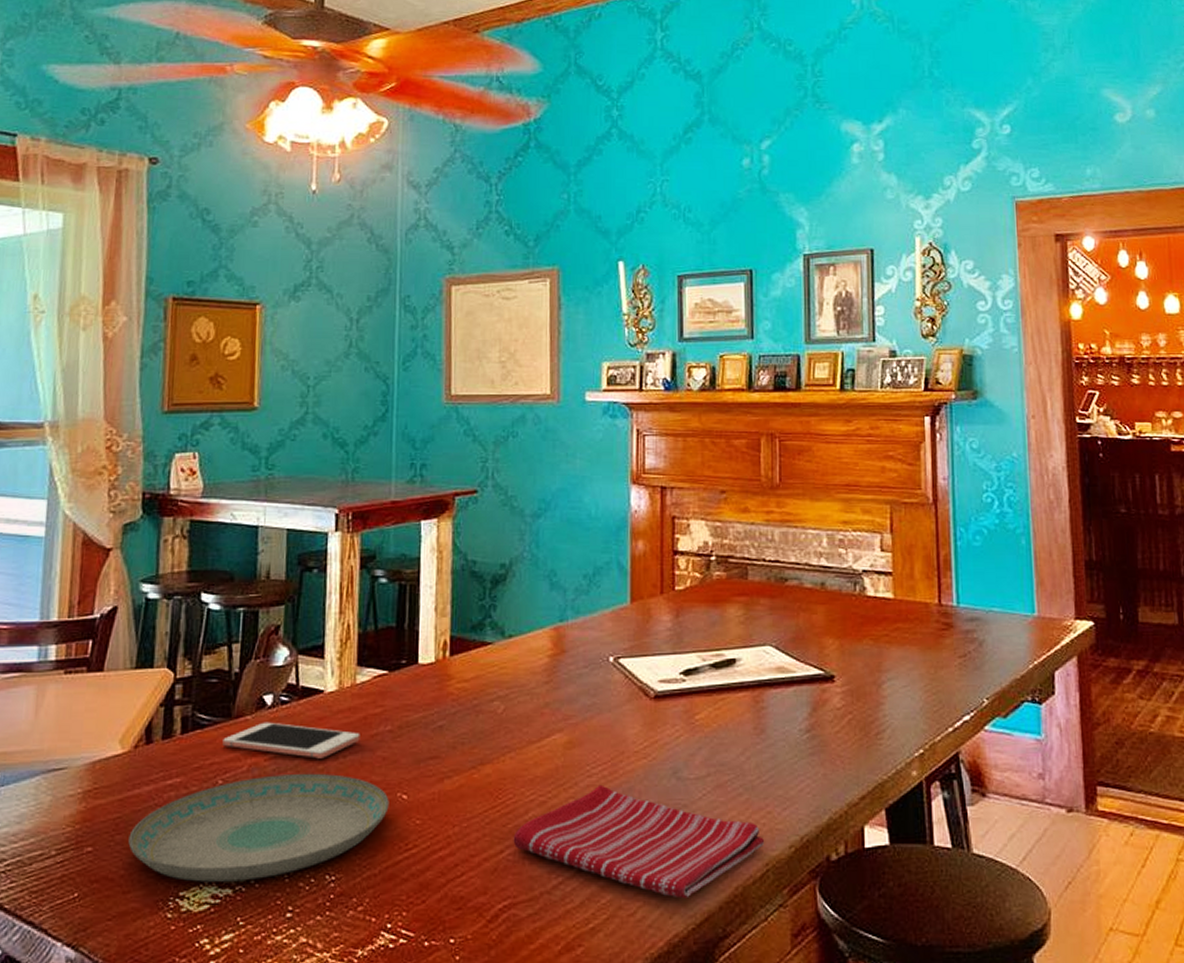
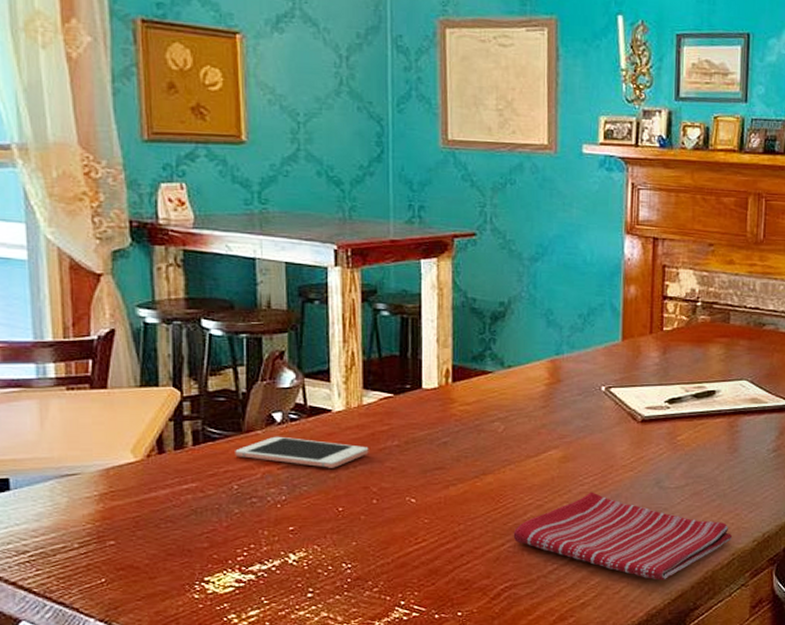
plate: present [128,773,389,882] -> none [150,480,399,570]

